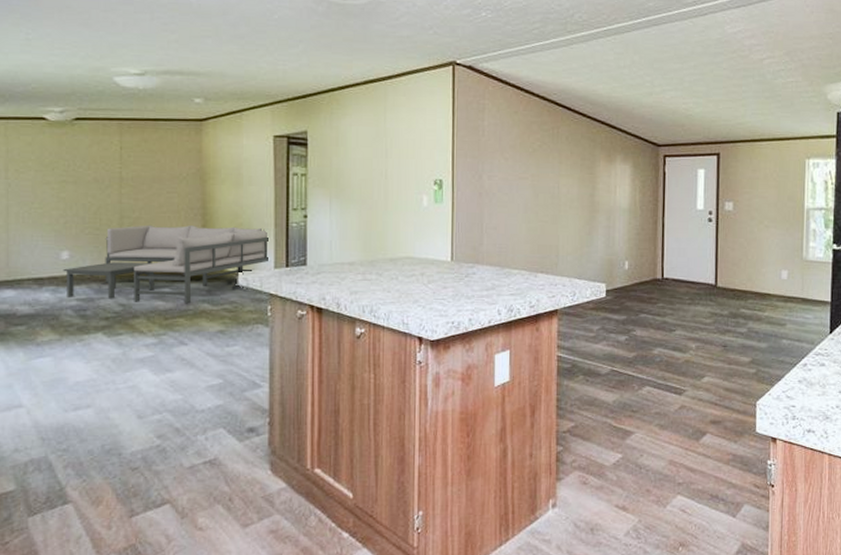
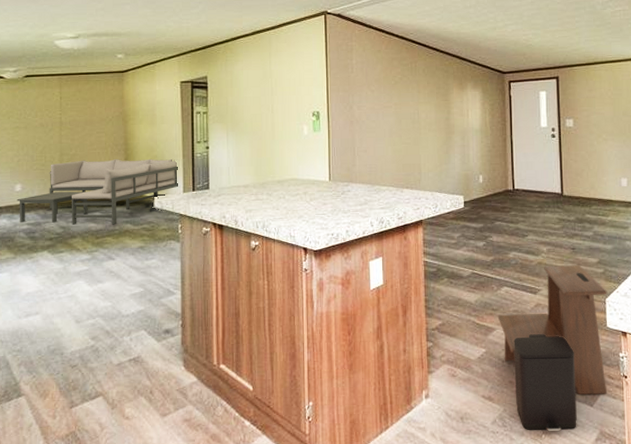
step stool: none [637,364,759,504] -> present [497,265,607,394]
pedal bin: none [652,439,719,544] -> present [513,334,577,432]

